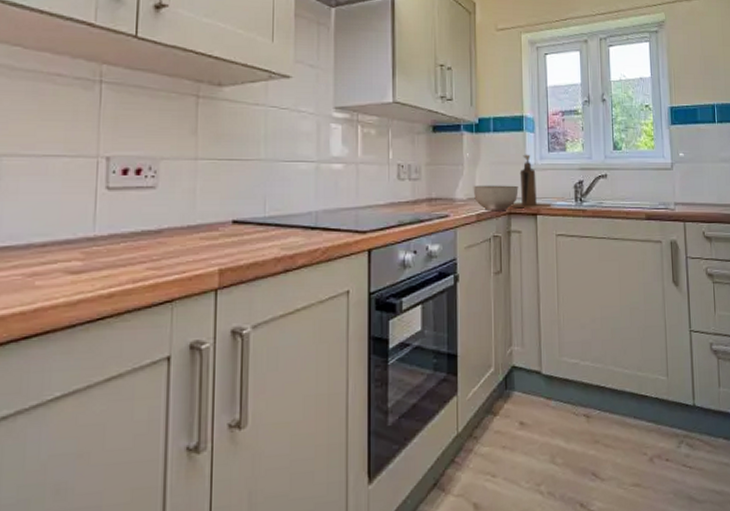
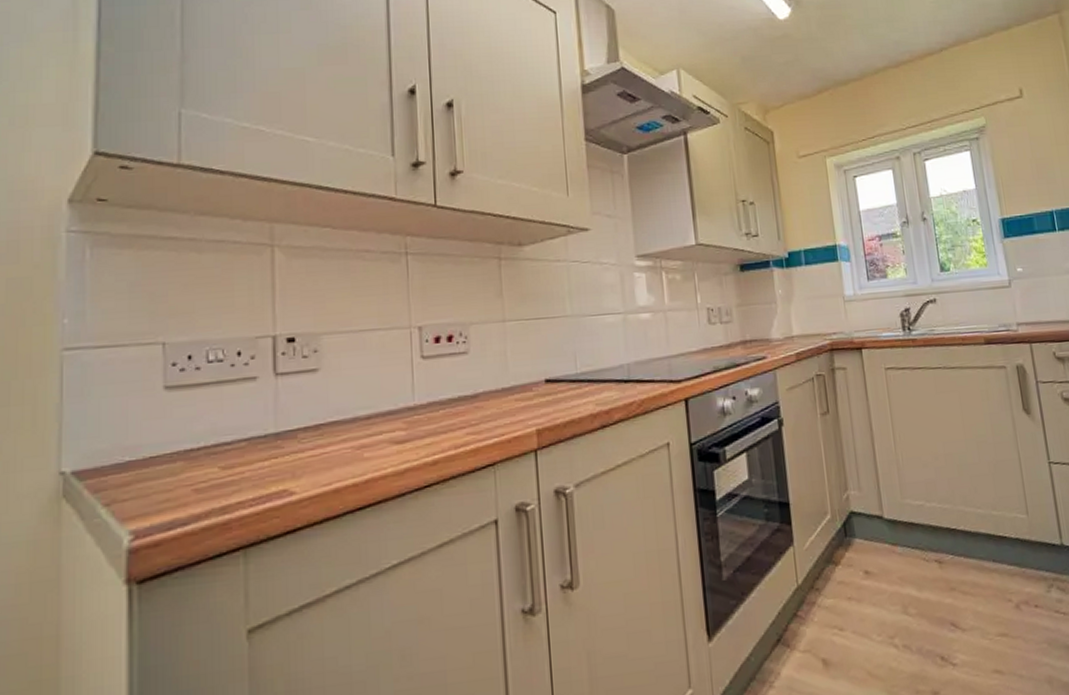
bowl: present [473,185,519,210] -> none [789,319,839,349]
soap dispenser: present [510,154,552,209] -> none [831,285,878,344]

